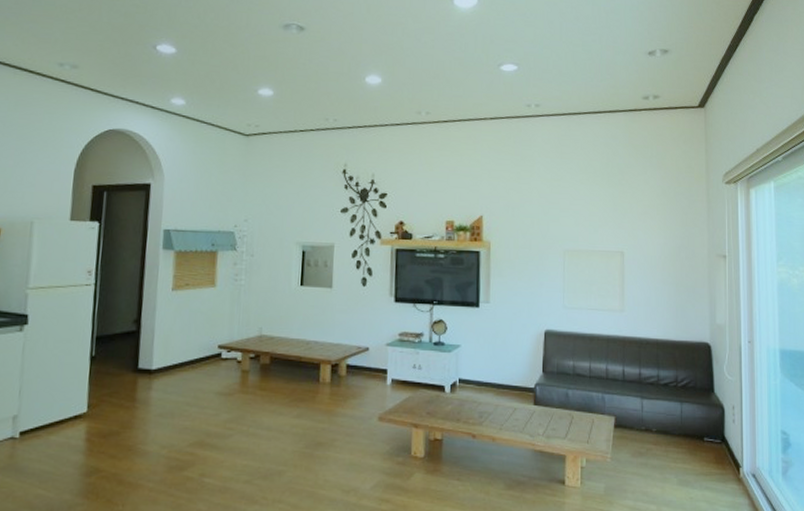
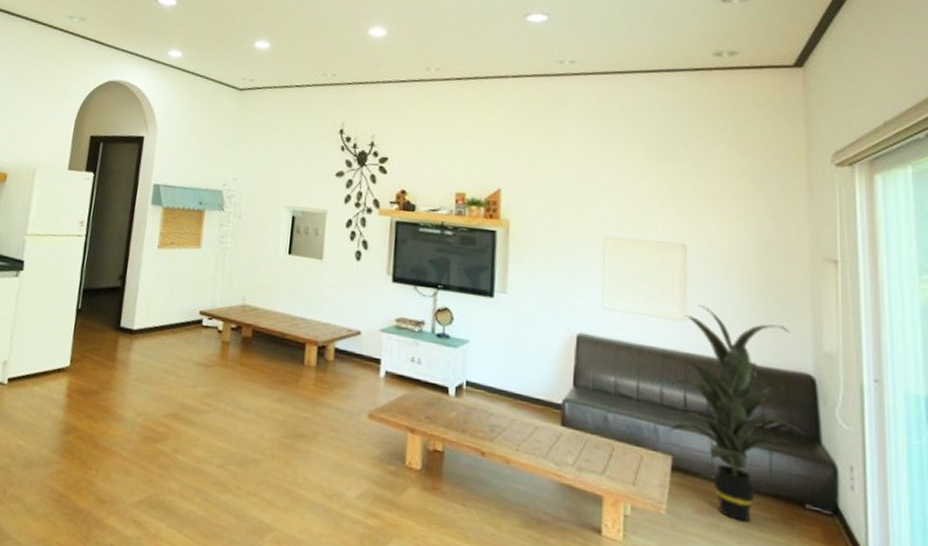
indoor plant: none [606,298,704,458] -> present [661,305,805,523]

